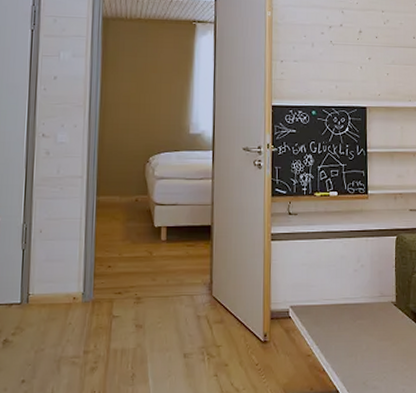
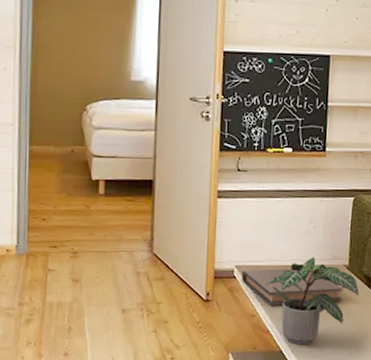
book: none [296,306,392,344] -> present [241,268,343,305]
potted plant: none [320,295,408,384] -> present [266,257,359,345]

